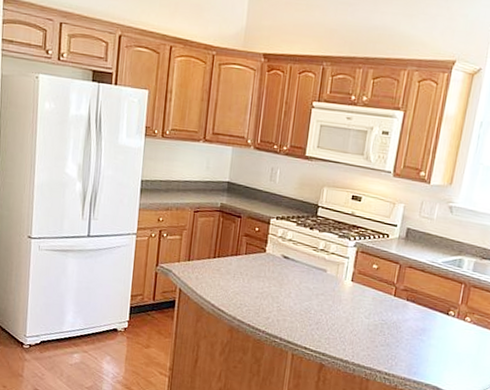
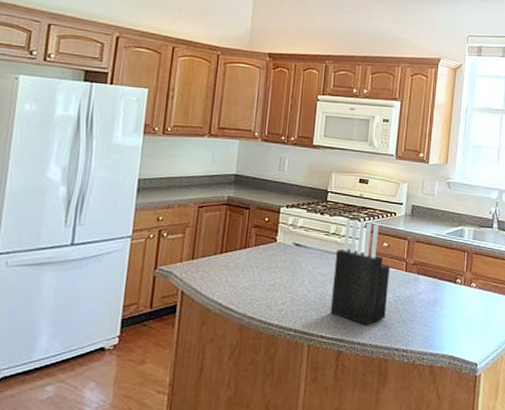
knife block: none [314,235,379,344] -> present [330,218,391,325]

